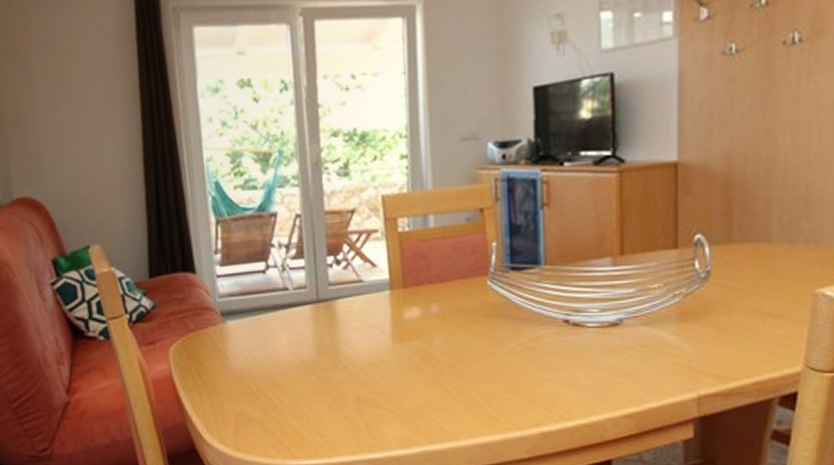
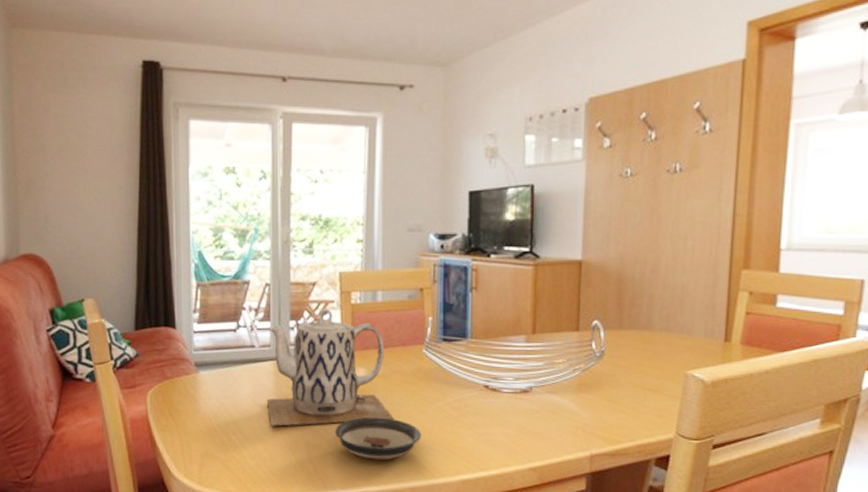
teapot: none [305,239,457,380] -> present [266,308,394,427]
saucer: none [387,363,491,414] -> present [334,416,421,461]

